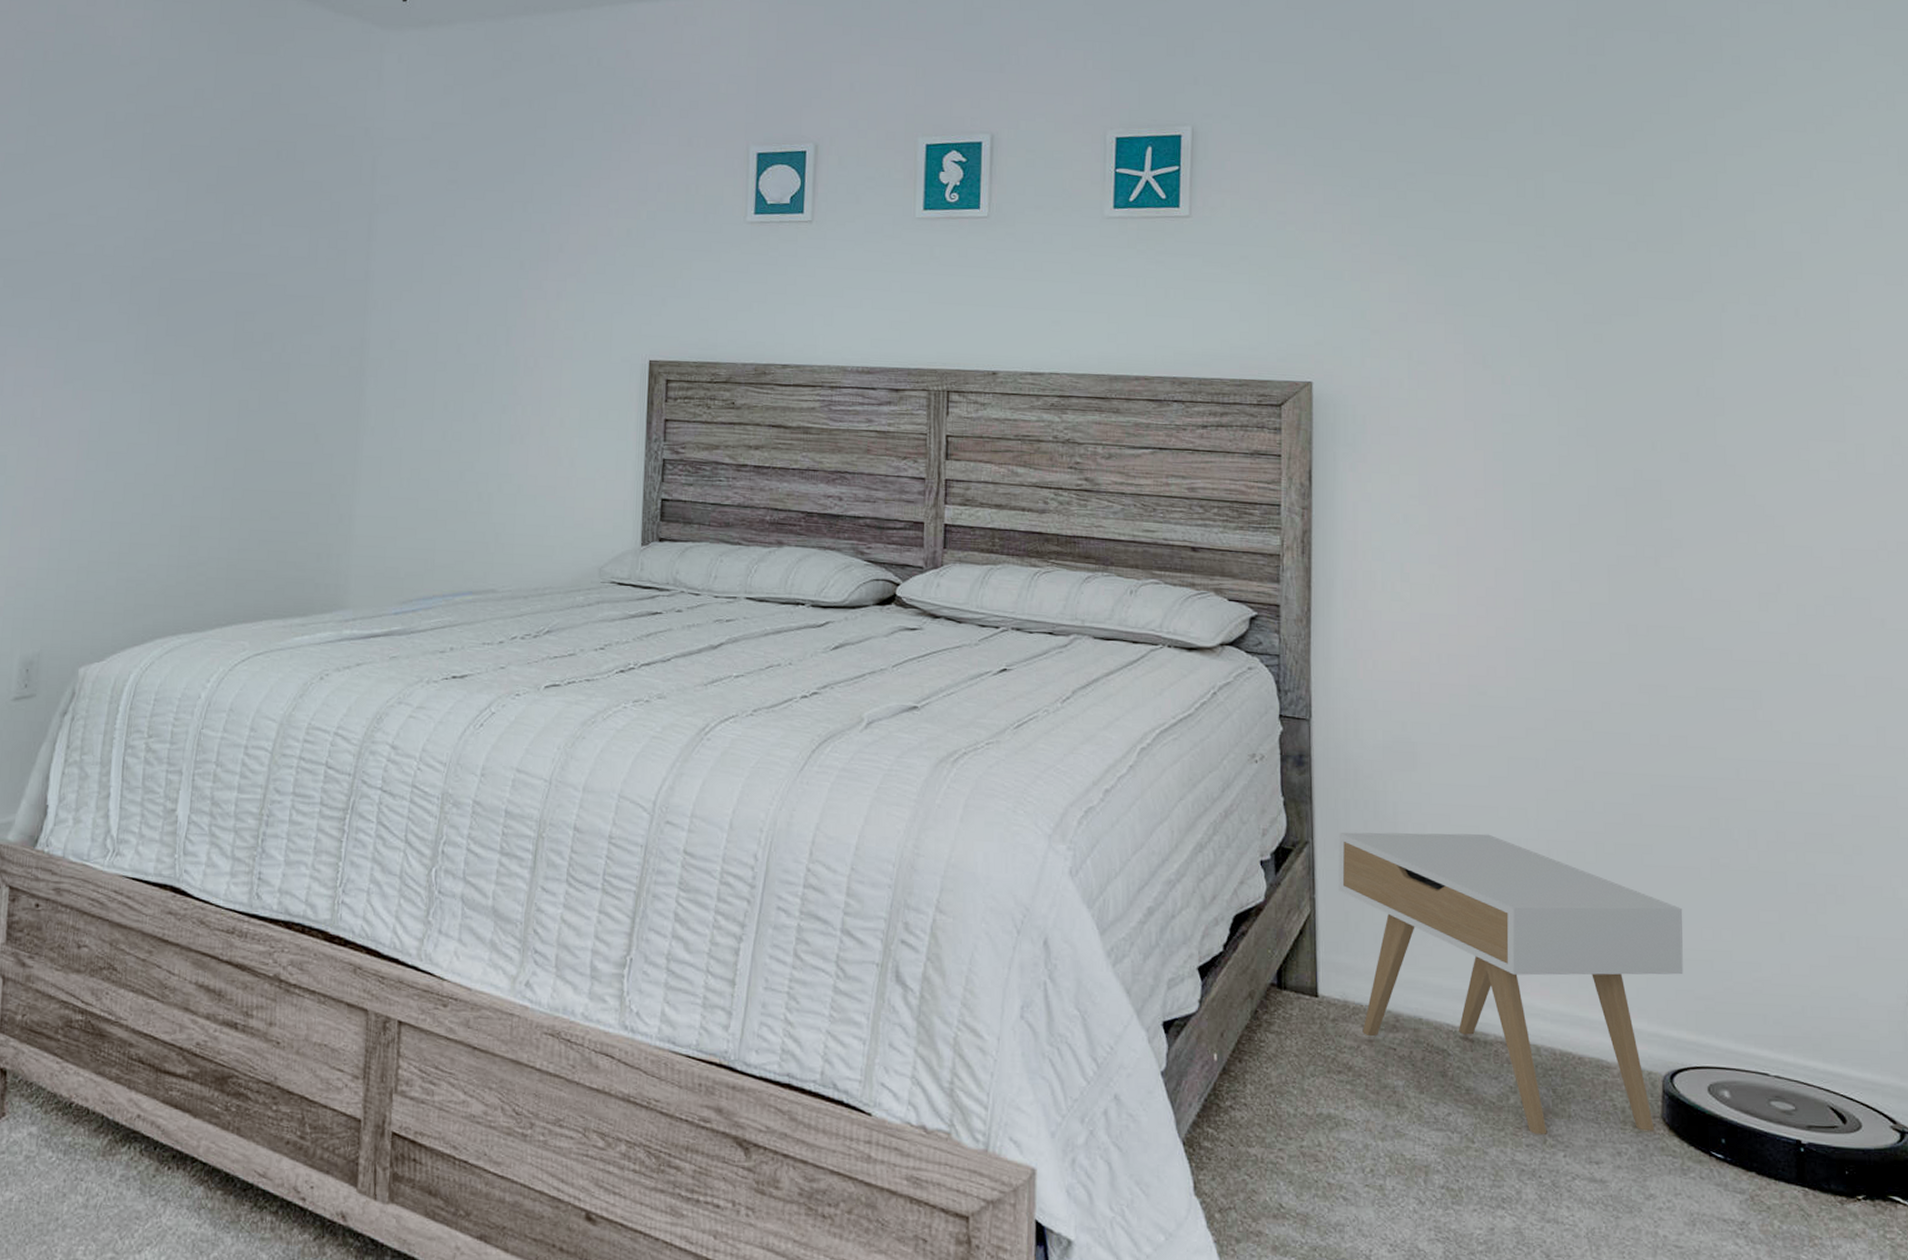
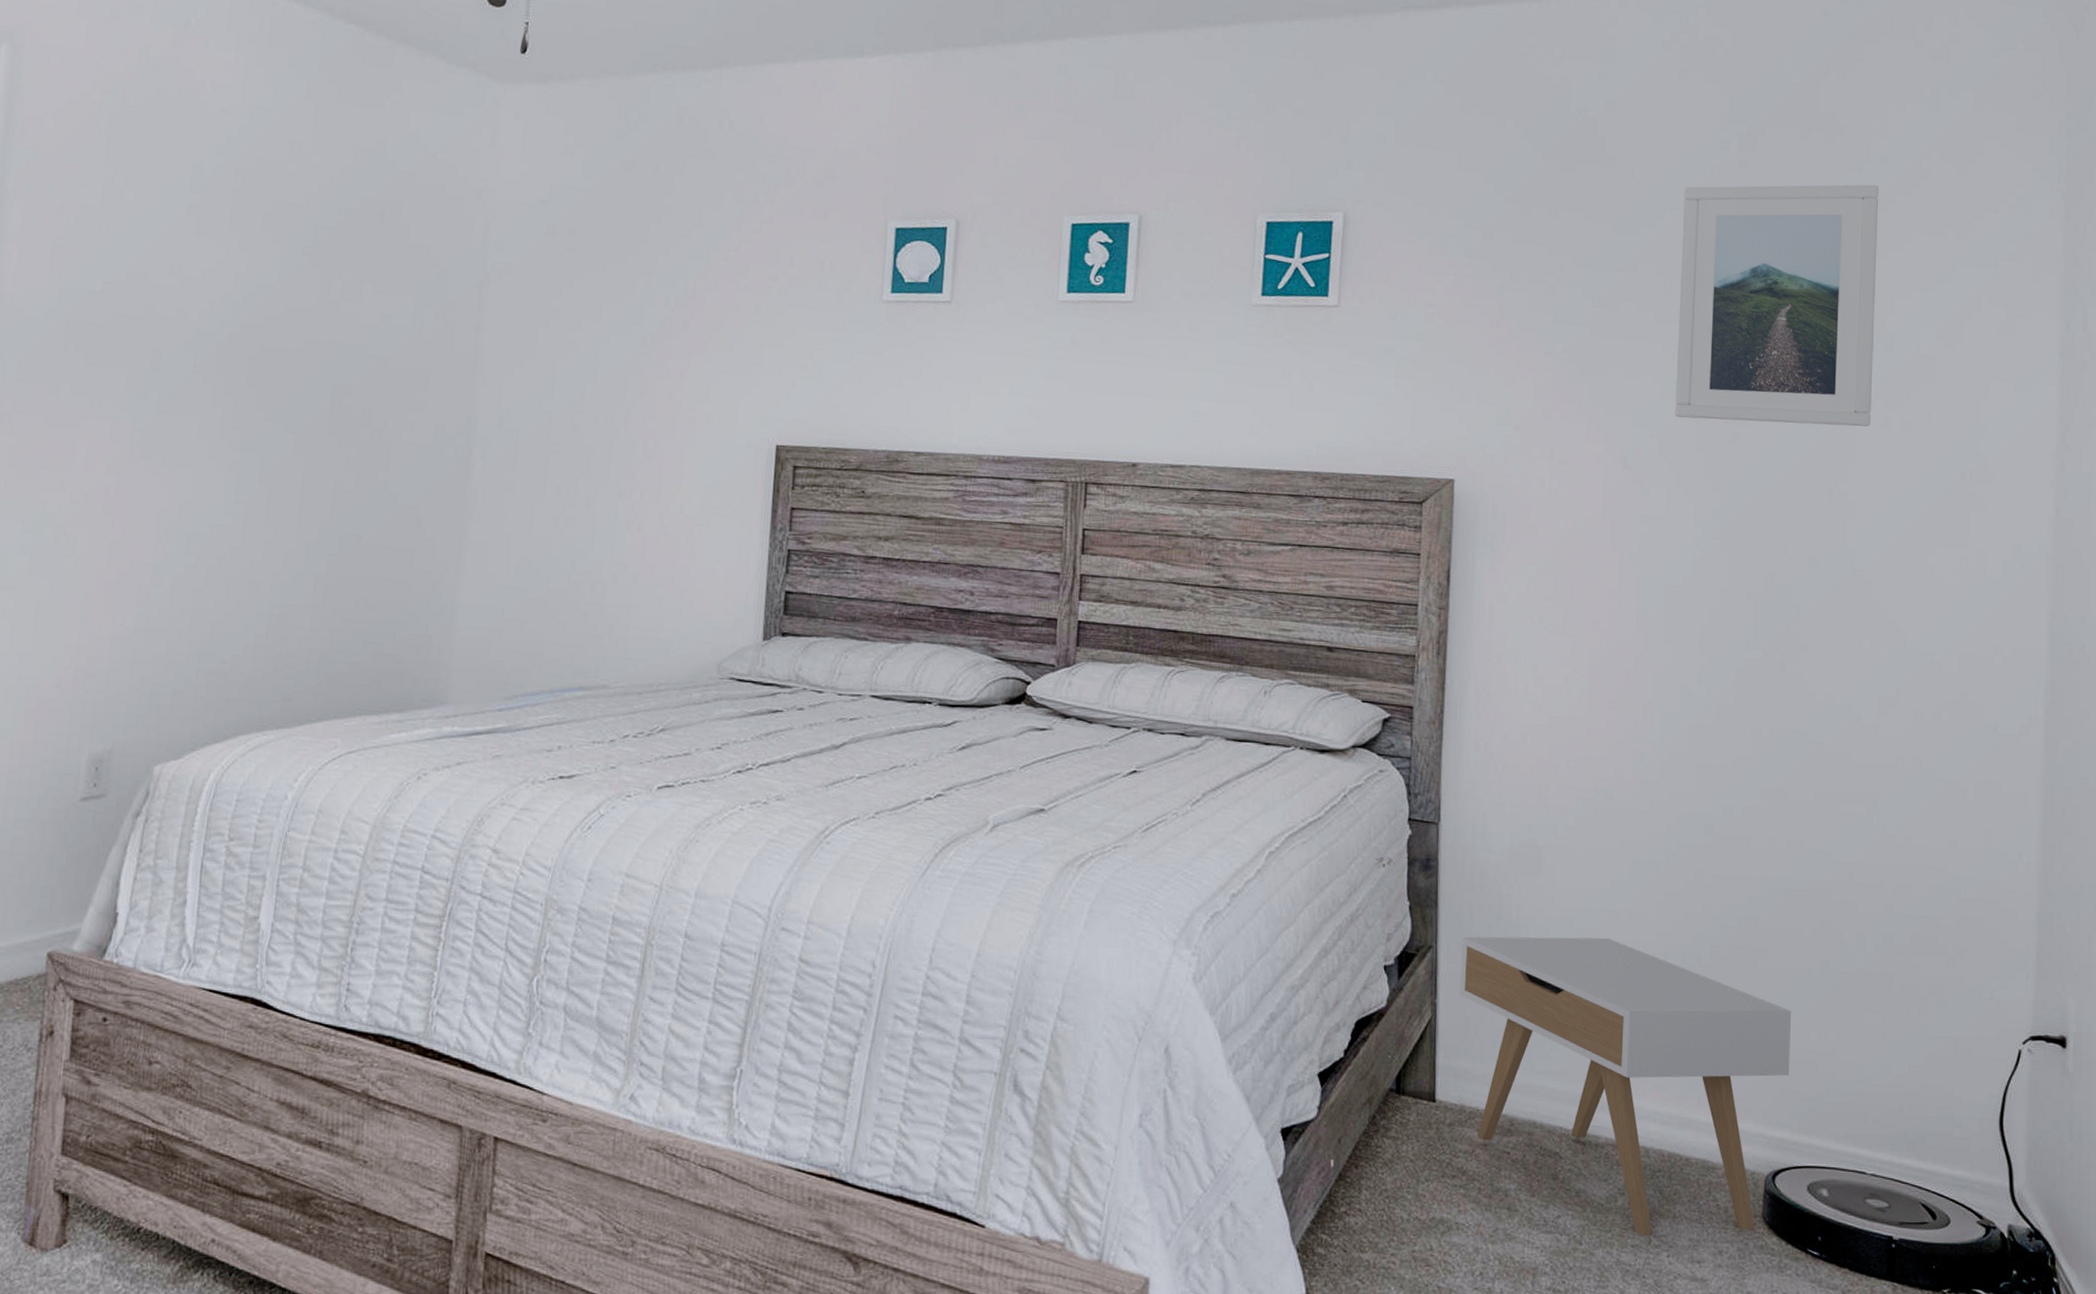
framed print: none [1533,84,1737,323] -> present [1675,184,1879,427]

